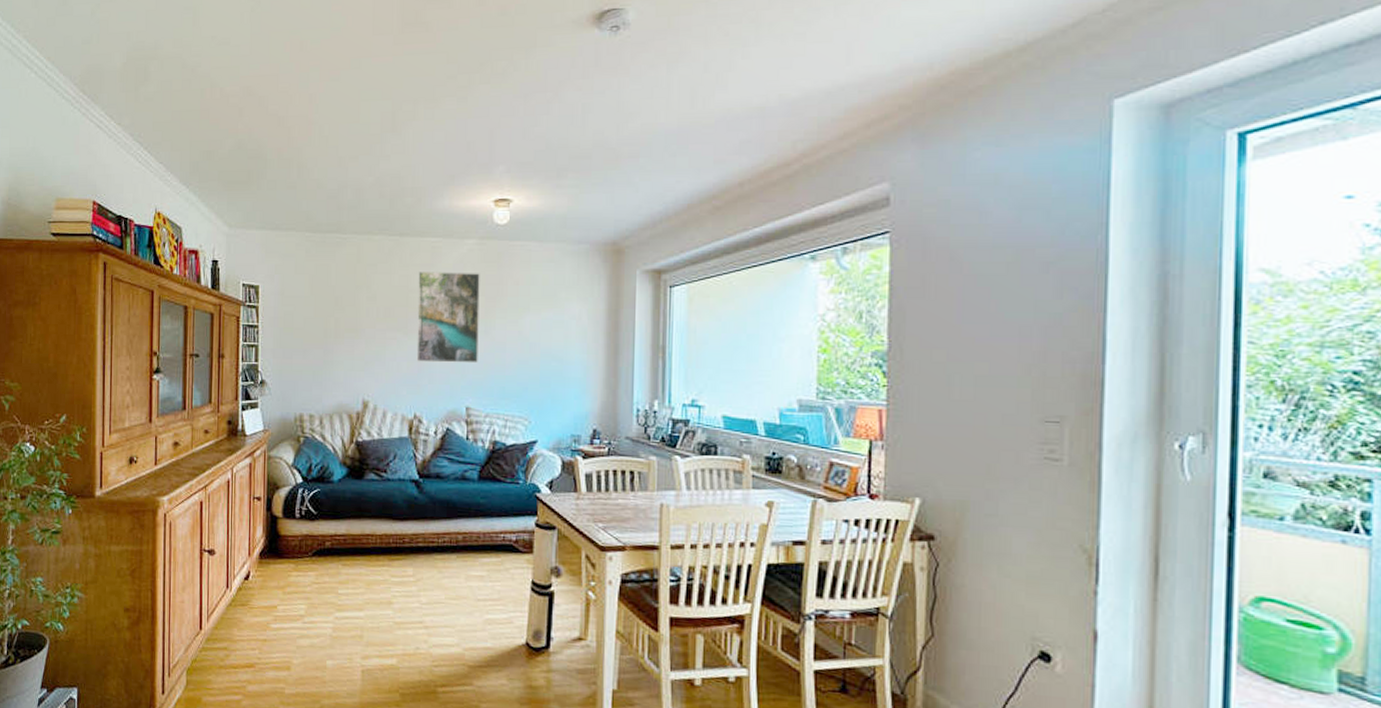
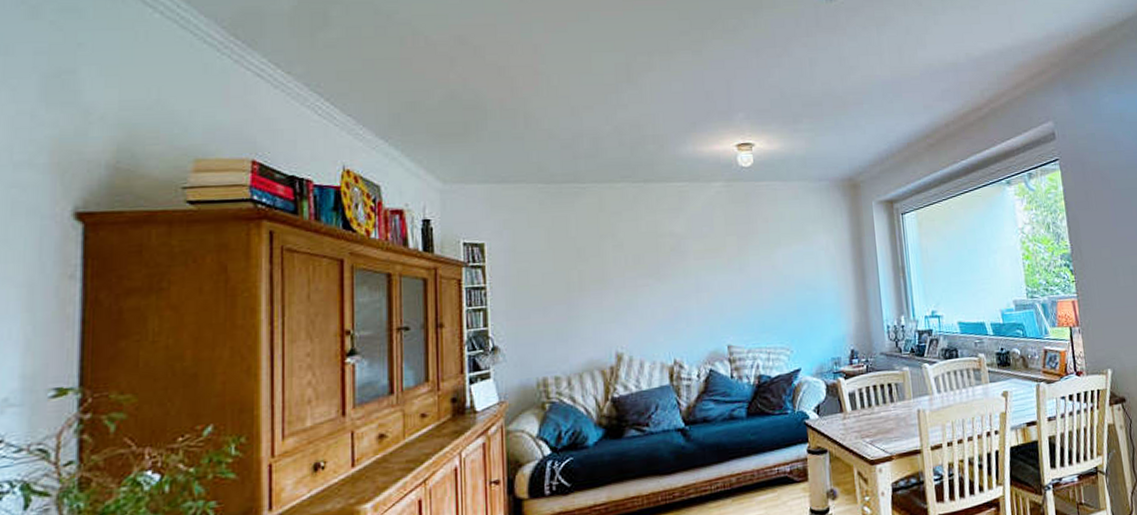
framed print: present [416,272,480,364] -> none [667,213,736,307]

